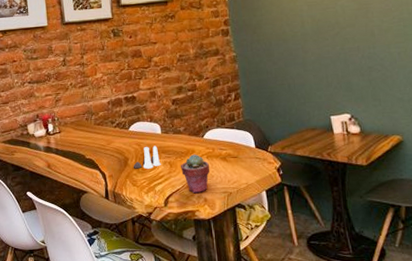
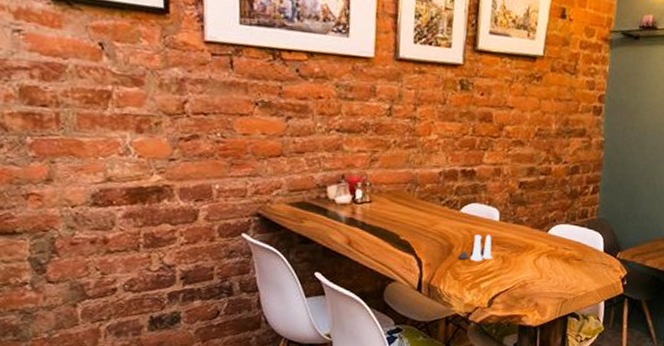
potted succulent: present [180,154,210,194] -> none [514,250,549,297]

